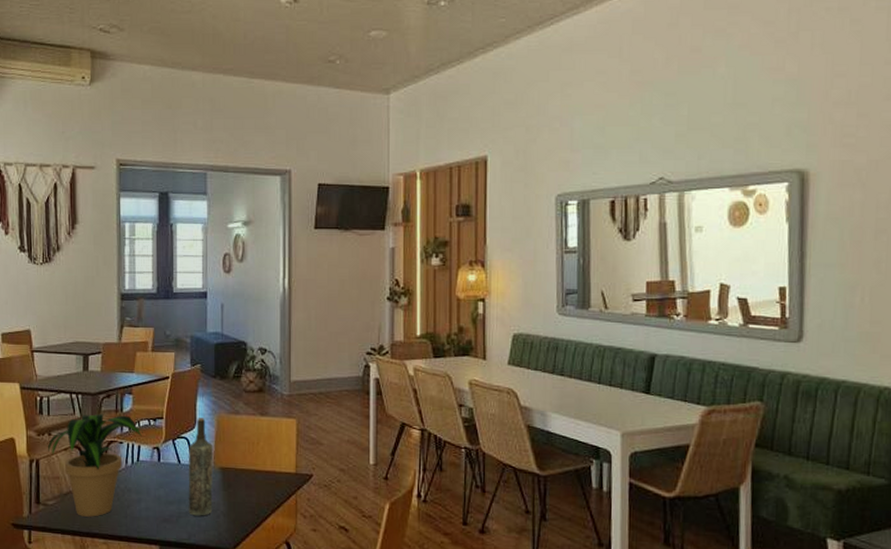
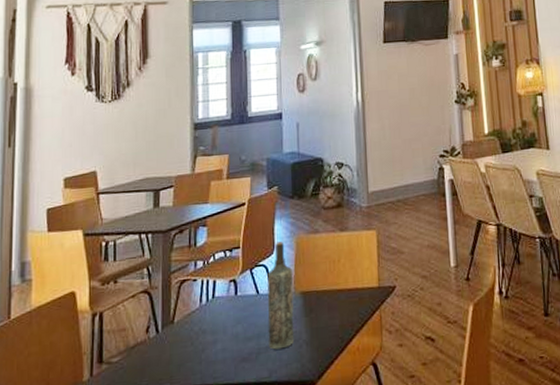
potted plant: present [47,413,143,517] -> none [112,249,219,370]

